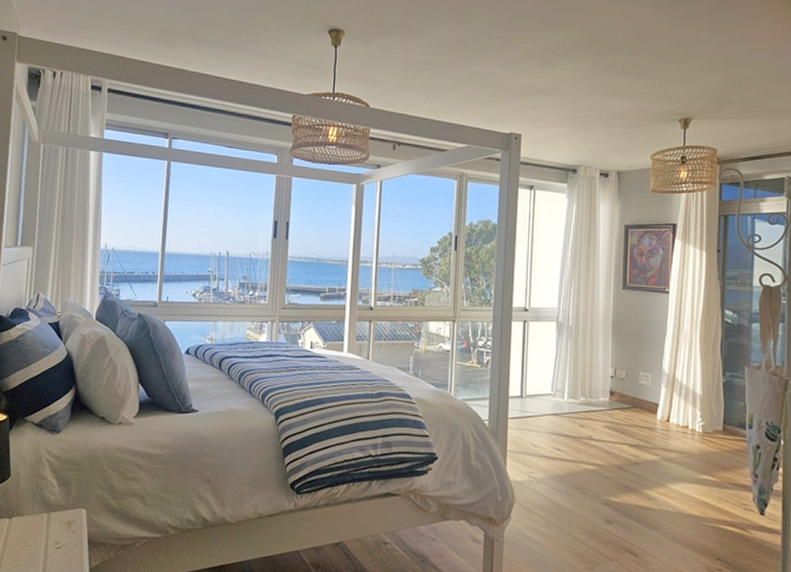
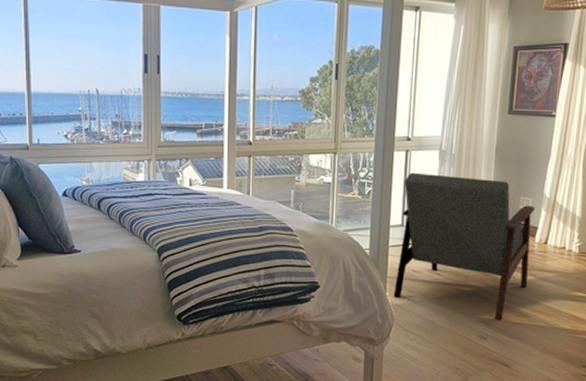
armchair: none [513,343,654,504] -> present [393,172,535,321]

